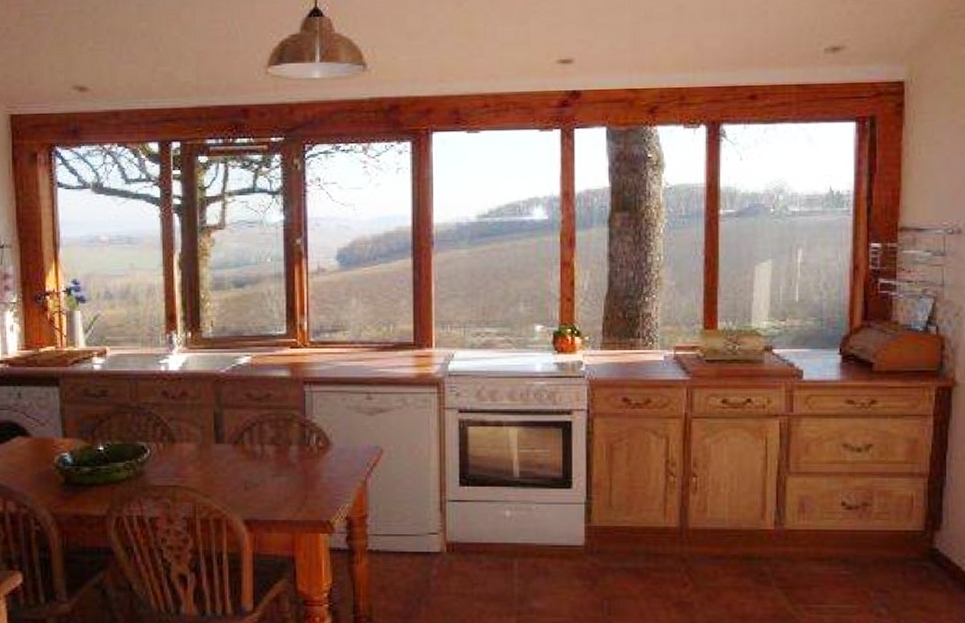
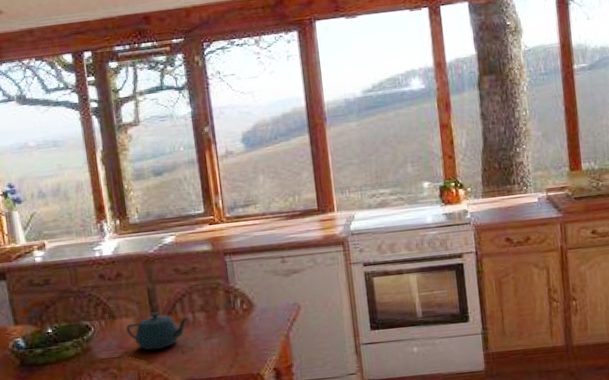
teapot: none [186,439,257,482] -> present [126,311,189,350]

